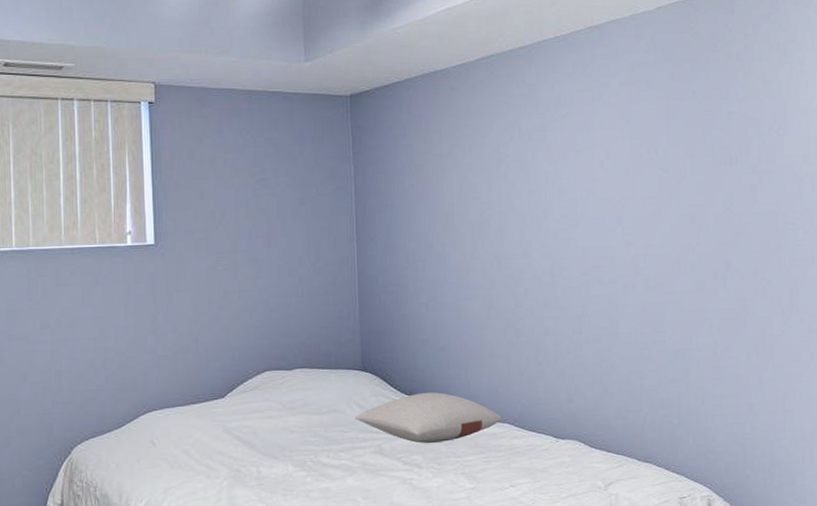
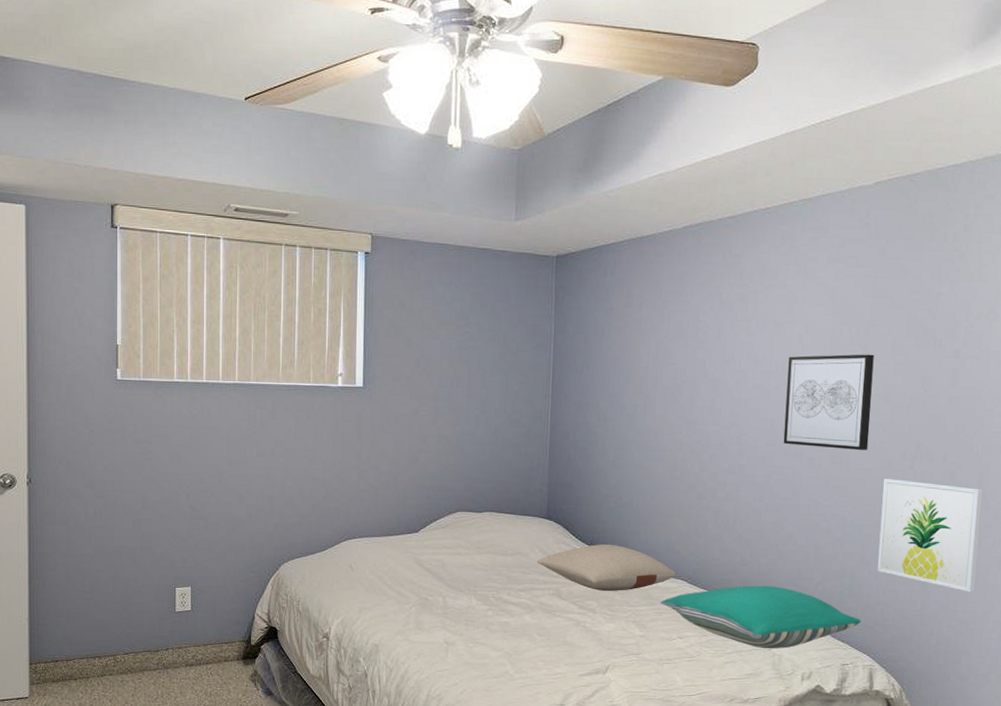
pillow: none [488,421,694,489] -> present [660,585,861,649]
wall art: none [593,175,680,274] -> present [783,354,874,451]
wall art: none [698,299,800,410] -> present [877,478,983,592]

